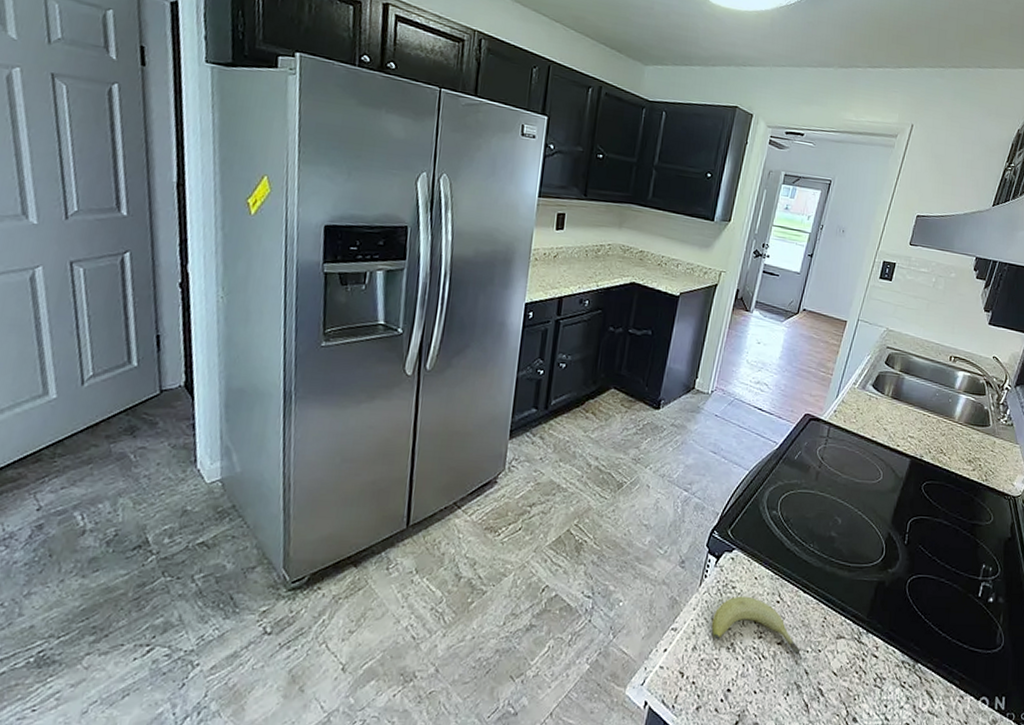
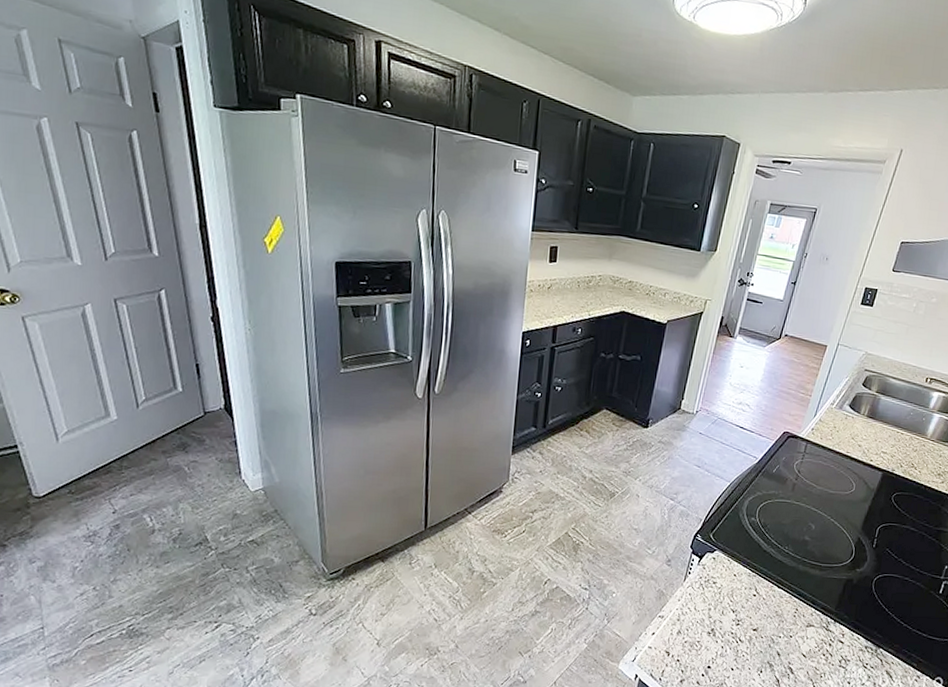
fruit: present [711,595,801,656] -> none [694,589,774,641]

